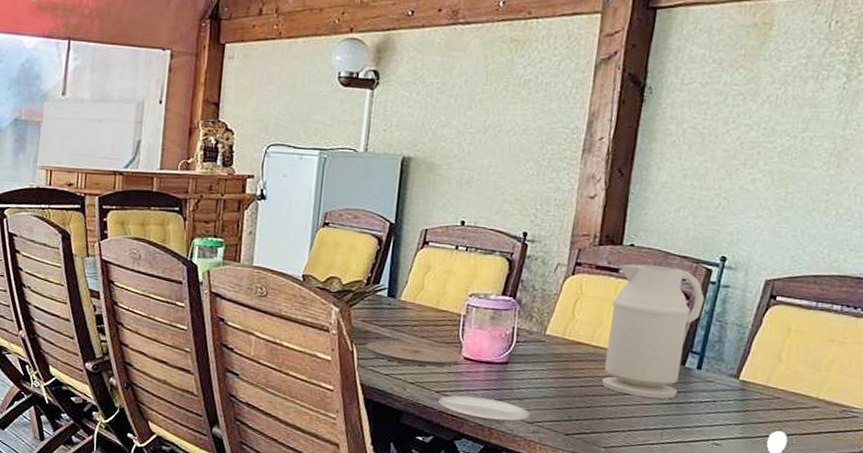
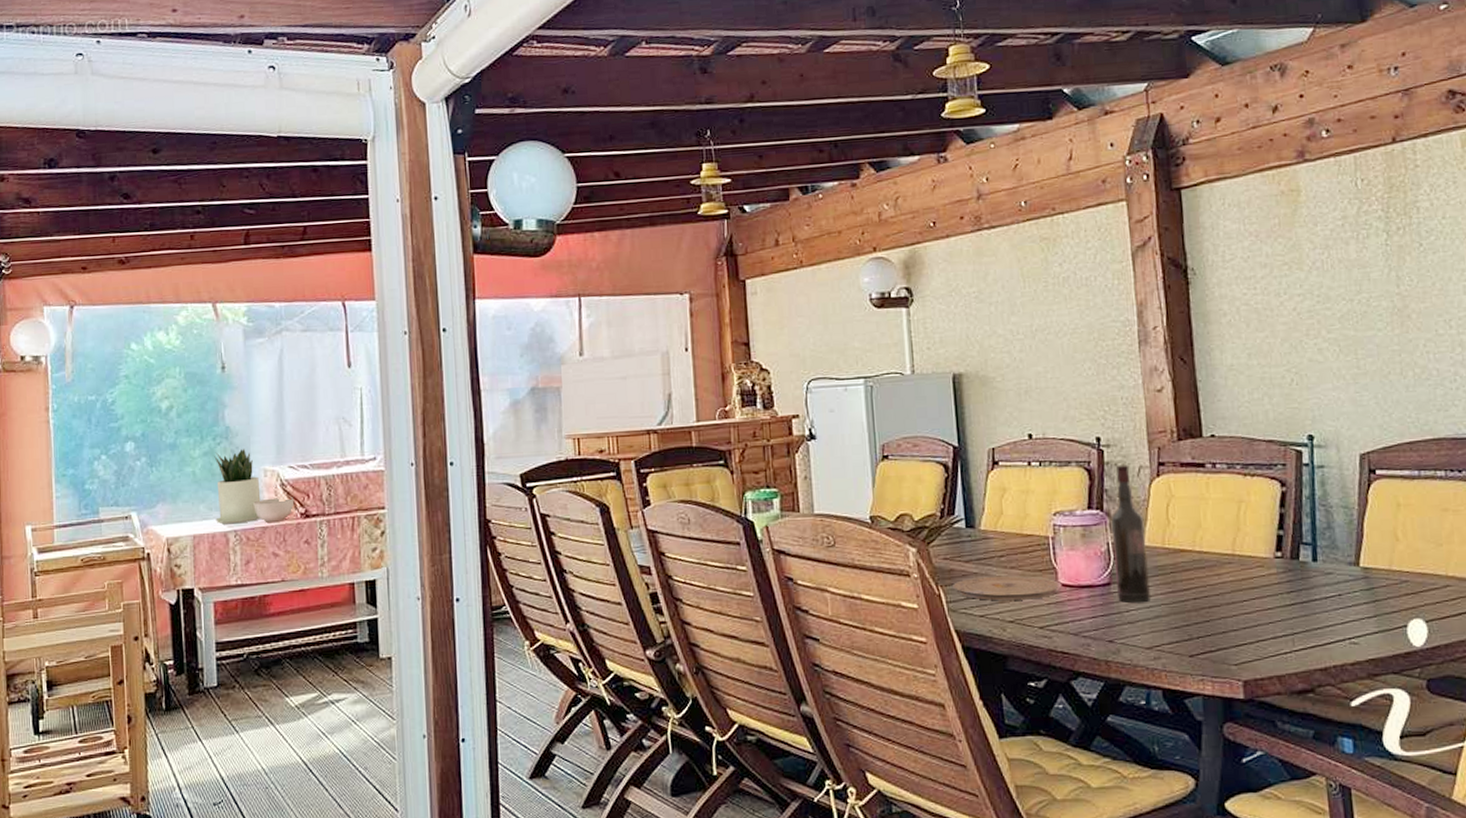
plate: present [438,395,530,422] -> none [1044,627,1146,653]
wine bottle: none [512,260,551,384] -> present [1110,465,1150,604]
water jug: present [601,263,705,399] -> none [1203,453,1302,602]

